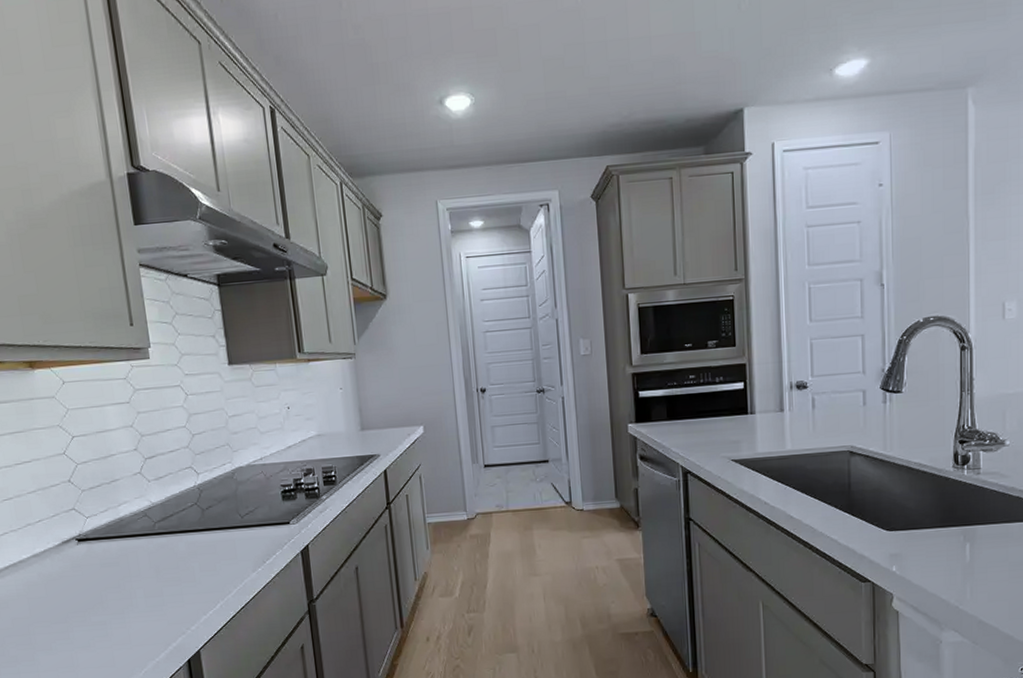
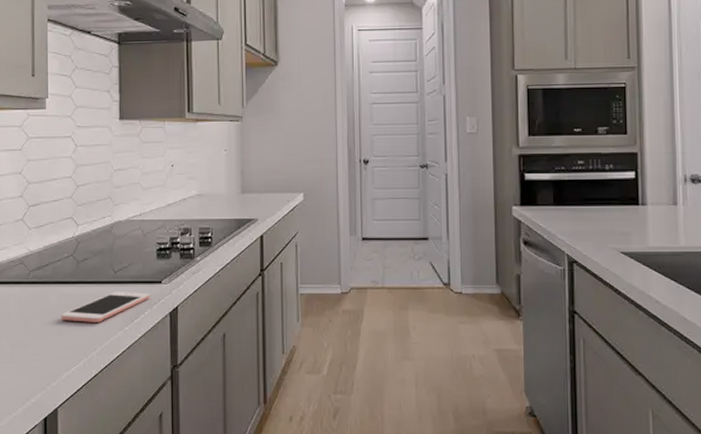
cell phone: none [192,534,280,568] -> present [61,291,150,322]

